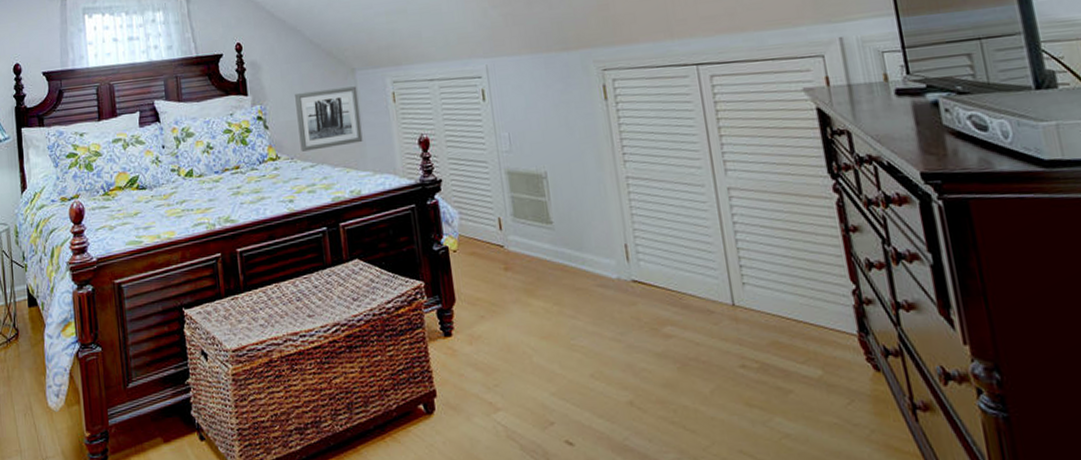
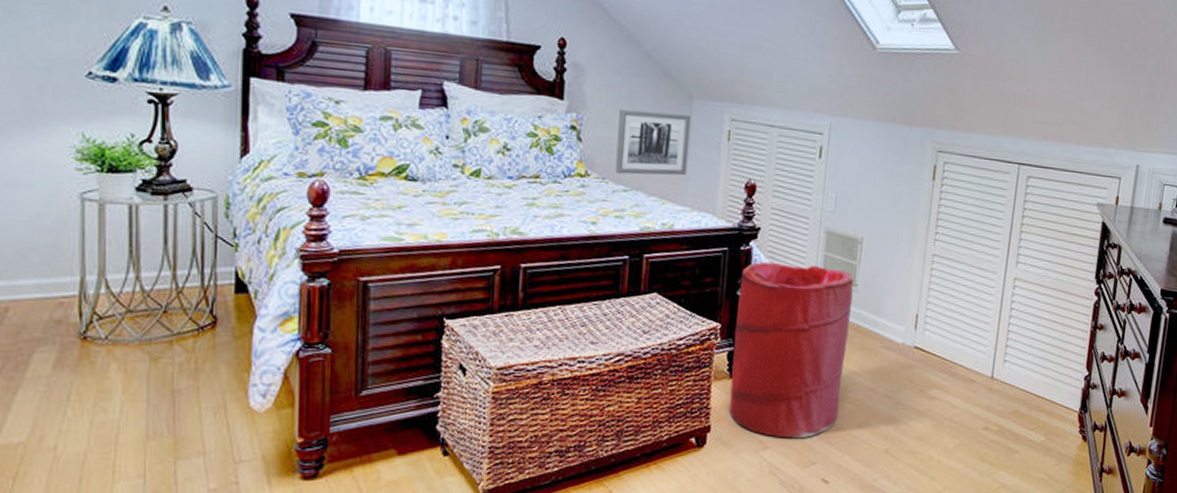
laundry hamper: none [432,208,566,398] -> present [729,262,854,439]

